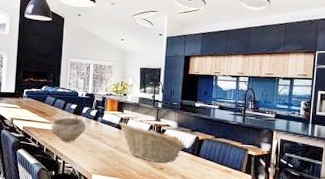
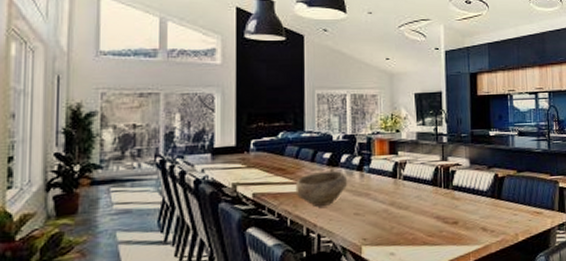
fruit basket: present [119,122,186,163] -> none [393,168,484,217]

